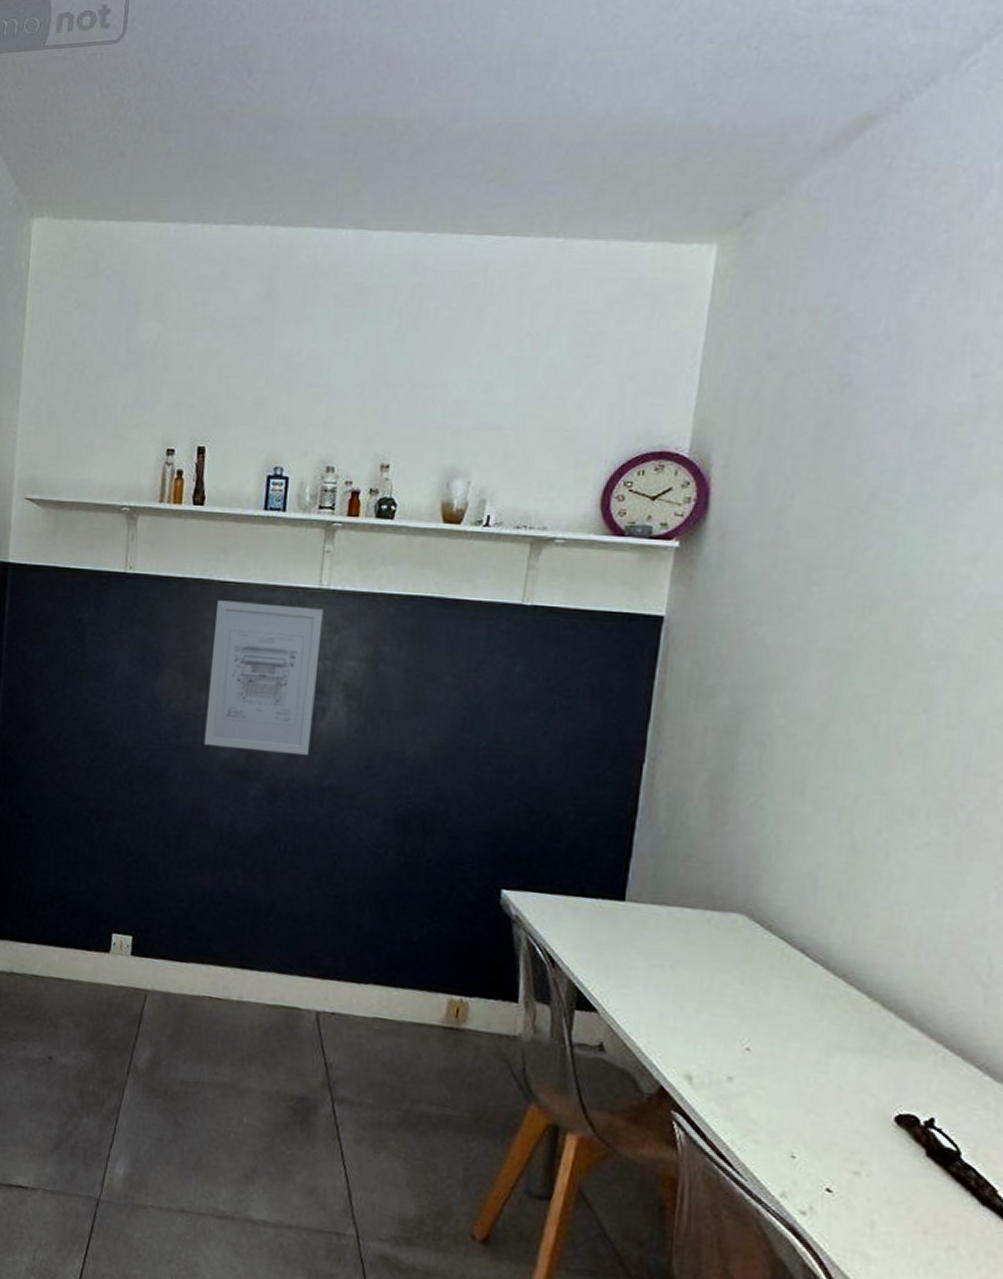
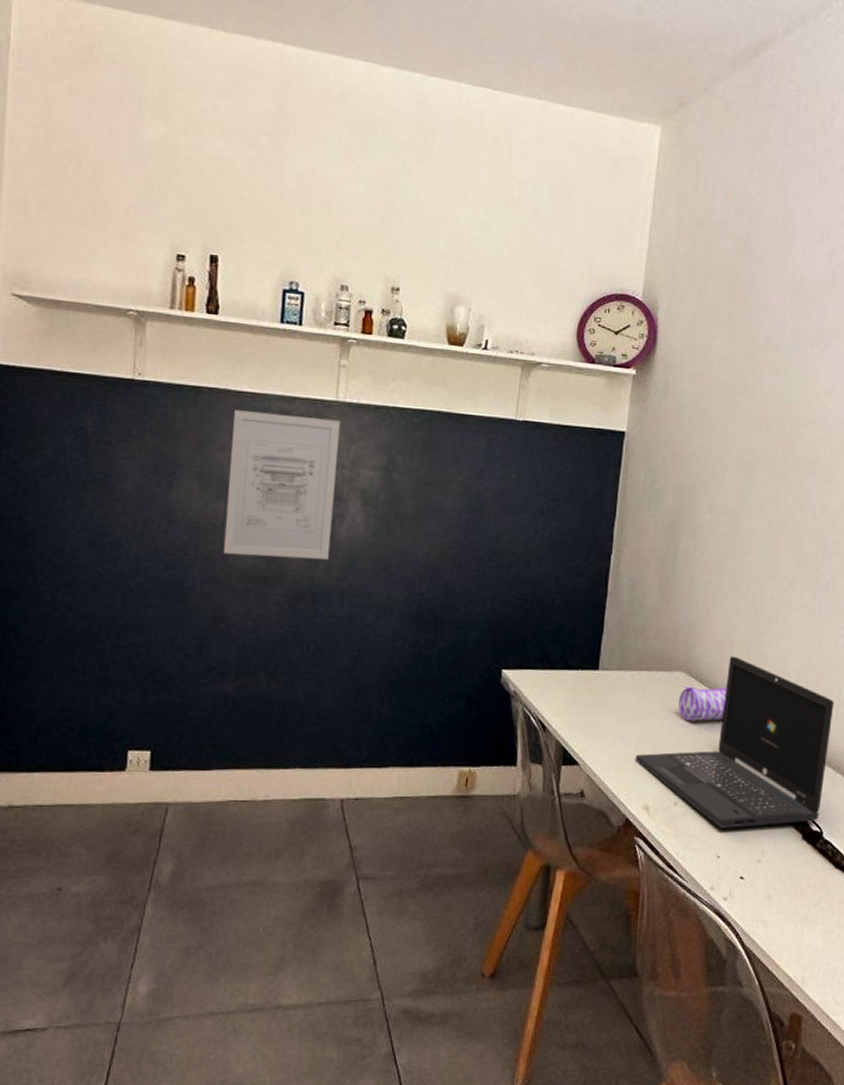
laptop: none [673,900,981,1135] -> present [635,656,835,829]
pencil case: none [734,932,808,981] -> present [678,686,727,721]

